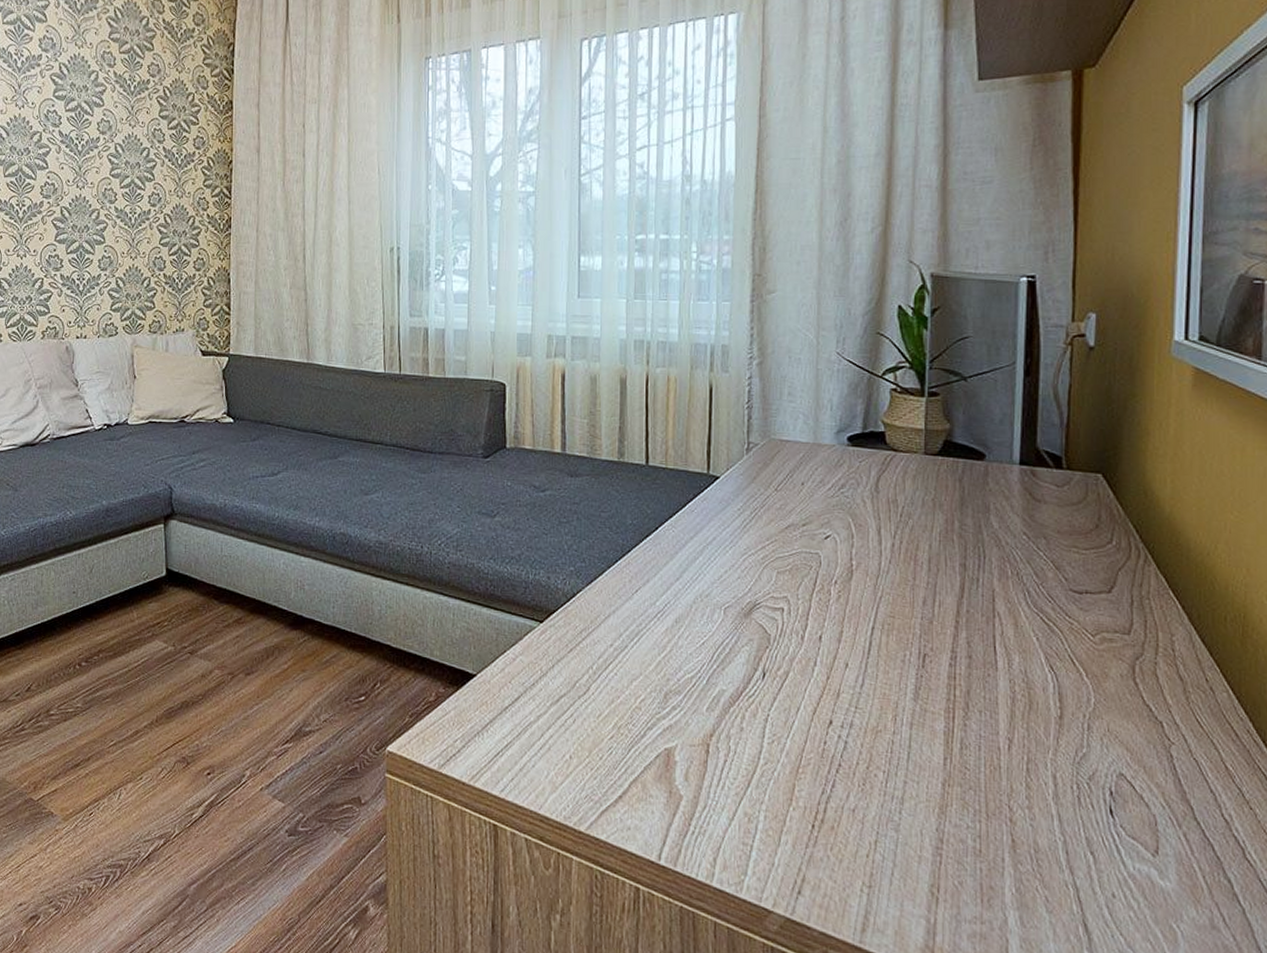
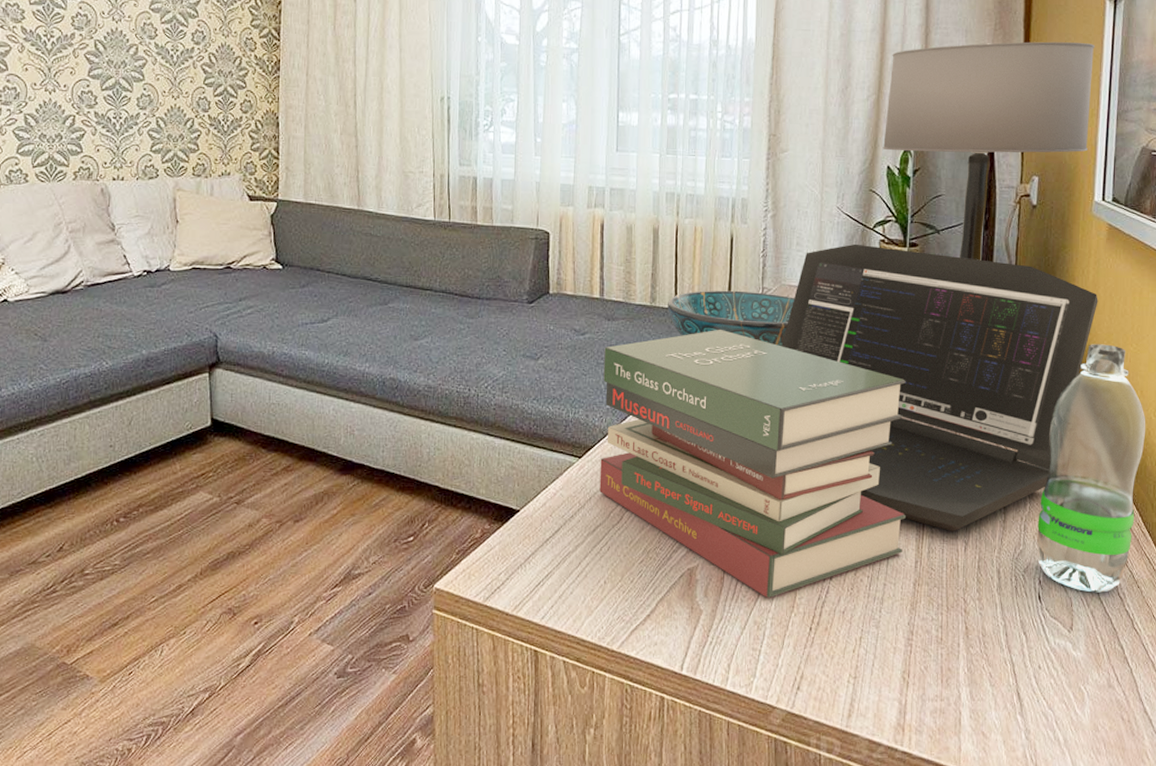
books: none [563,487,930,787] -> present [599,329,906,598]
decorative bowl: none [638,445,788,508] -> present [668,290,795,347]
laptop: none [772,393,1183,727] -> present [781,243,1098,532]
table lamp: none [891,155,1169,412] -> present [882,41,1095,261]
bottle: none [1105,510,1256,812] -> present [1036,344,1146,593]

